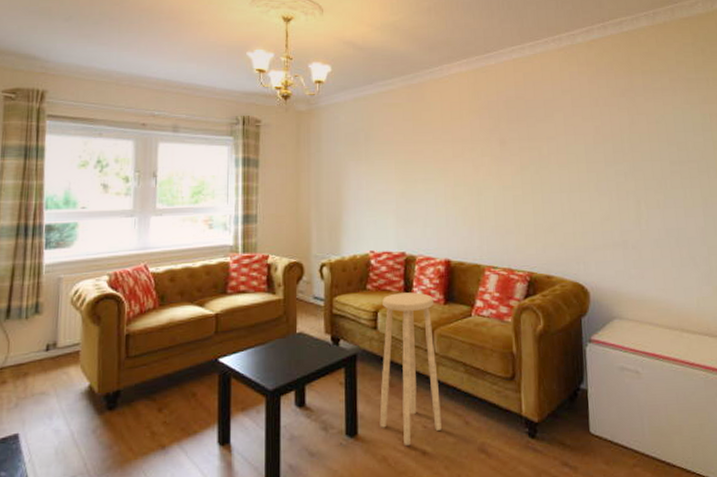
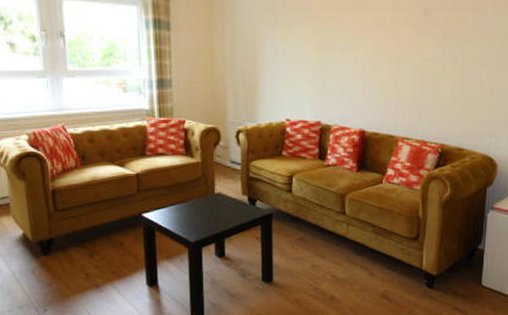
stool: present [379,292,441,447] -> none [293,160,349,292]

